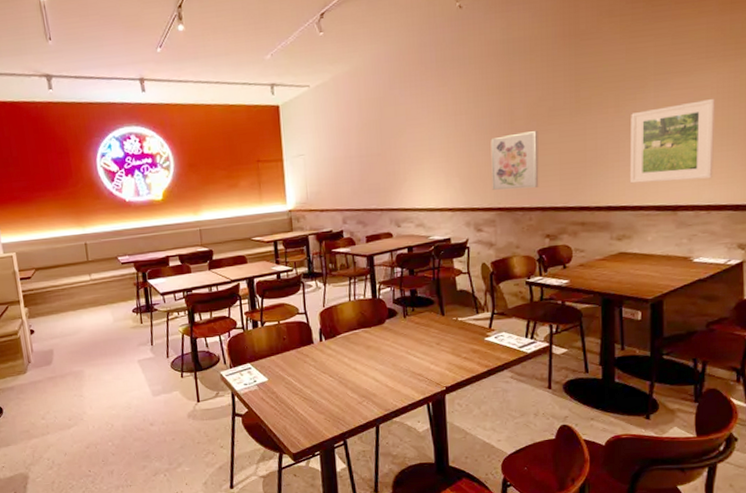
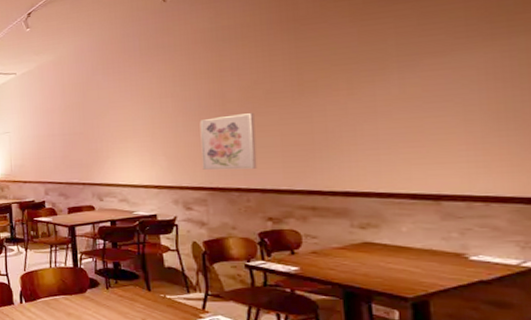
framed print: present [629,98,716,184] -> none [369,79,489,169]

